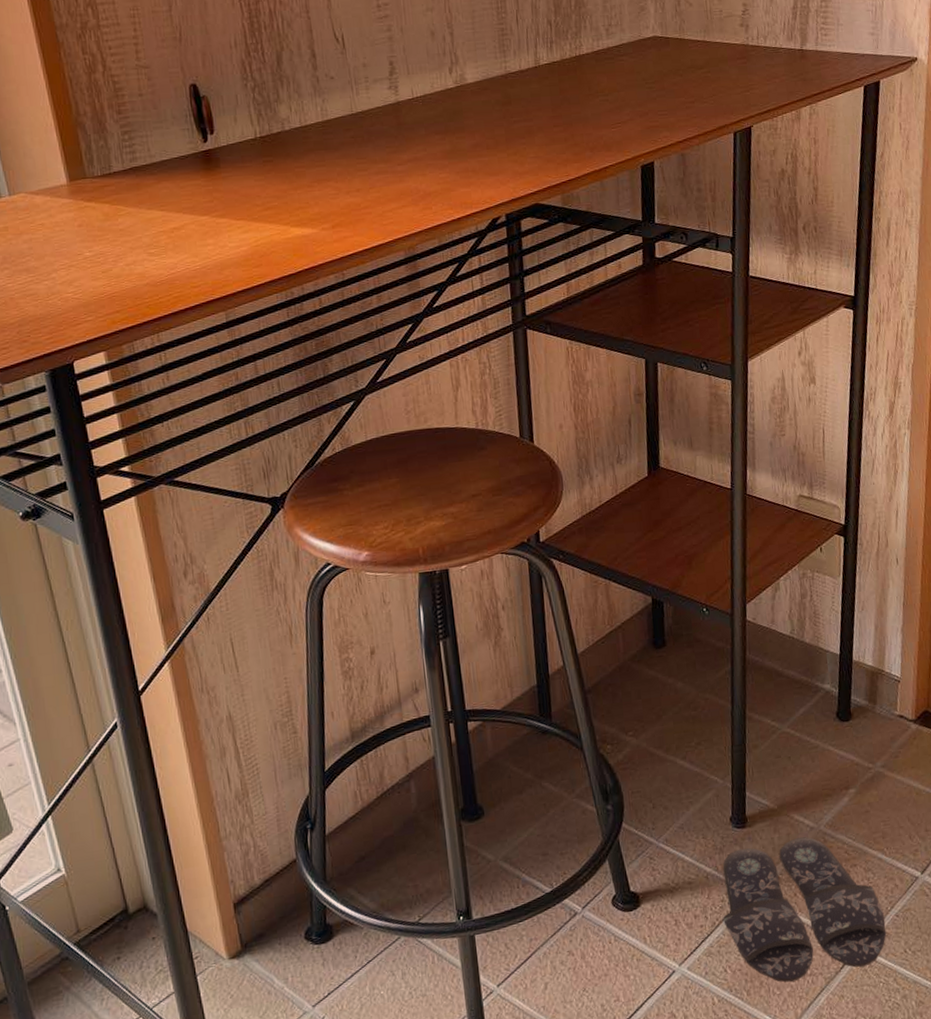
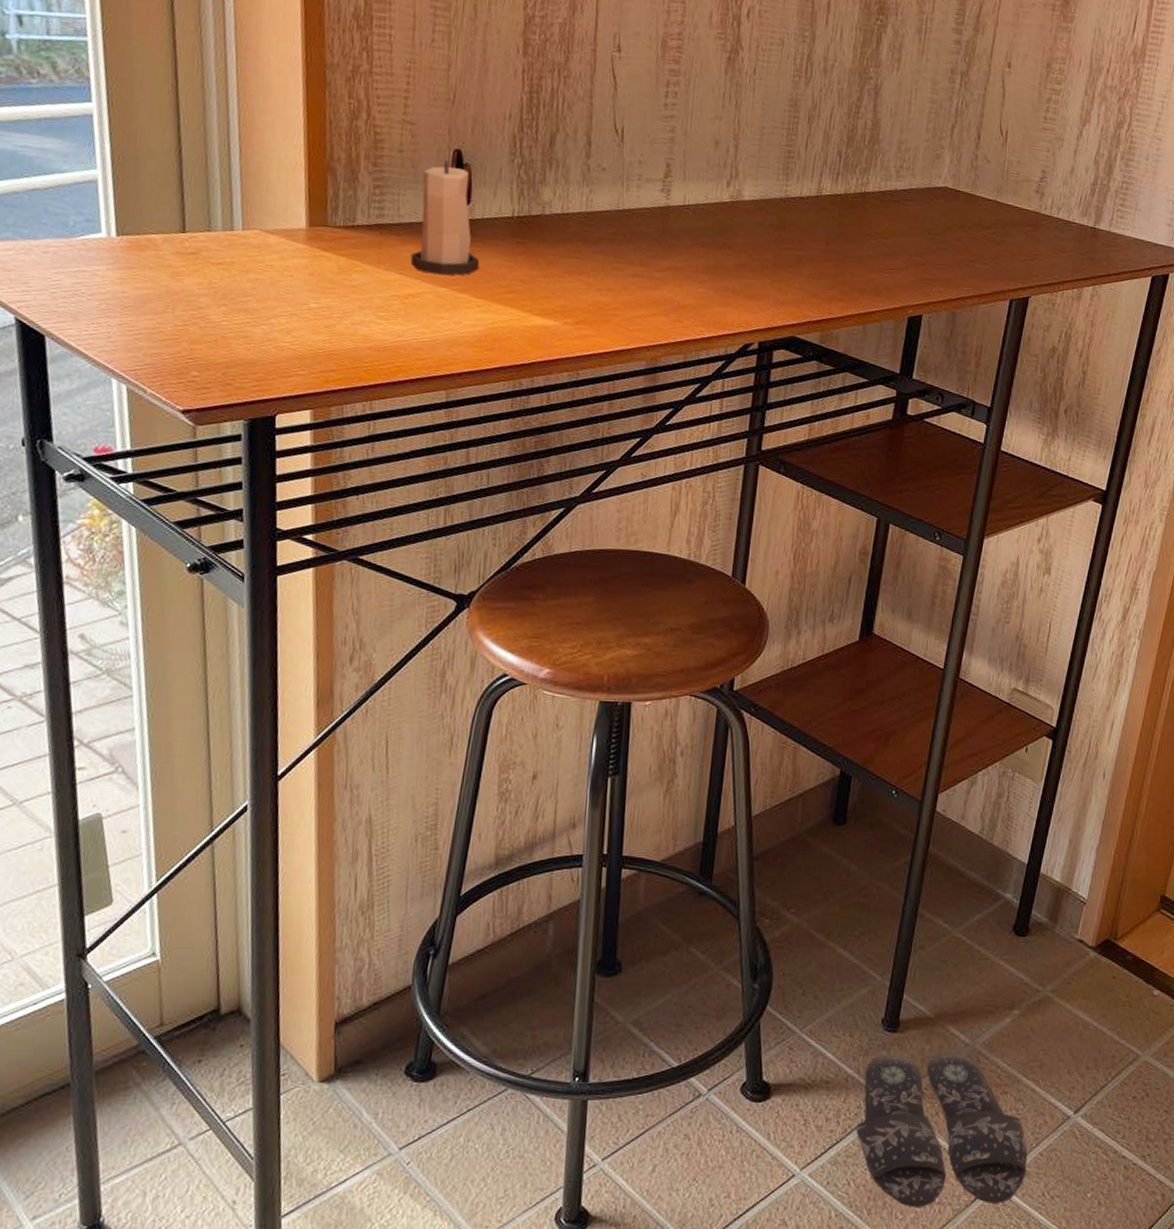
candle: none [164,96,234,205] -> present [410,160,480,276]

